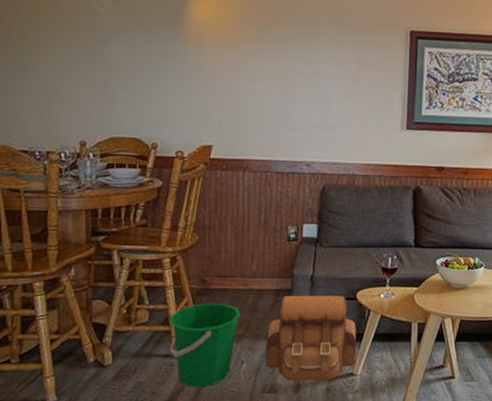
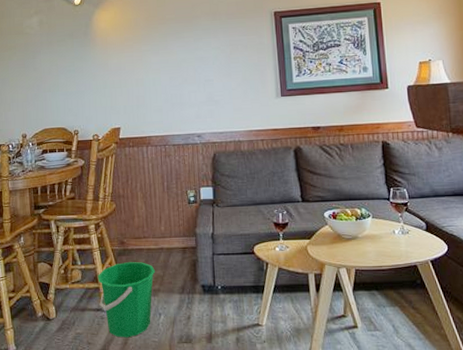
backpack: present [266,295,357,381] -> none [179,251,260,332]

